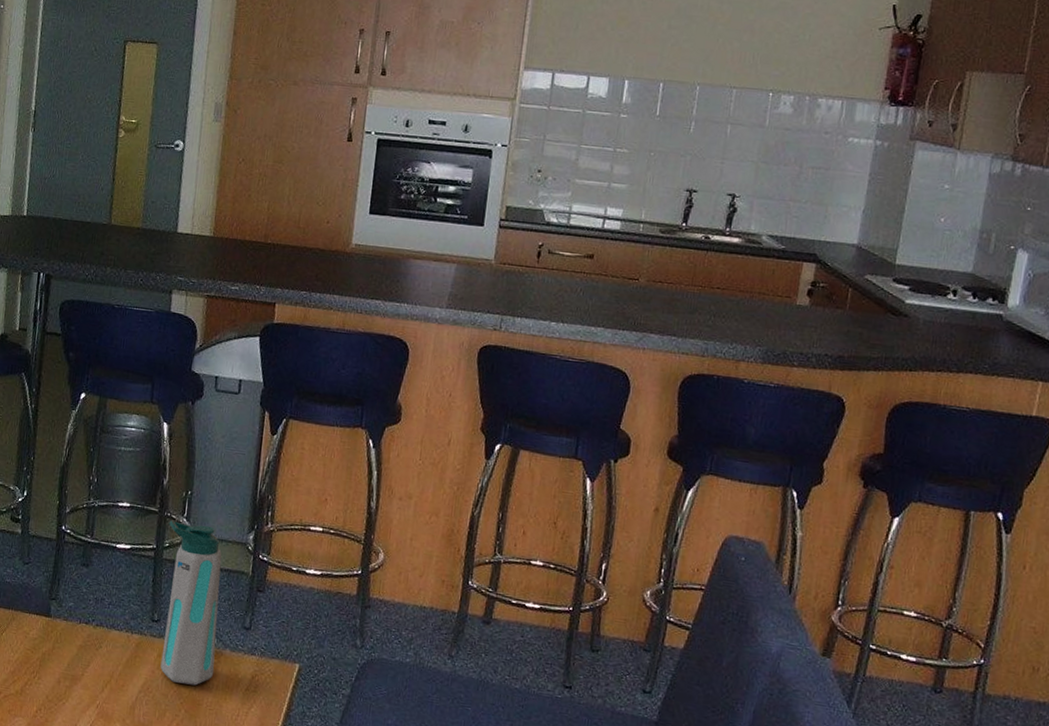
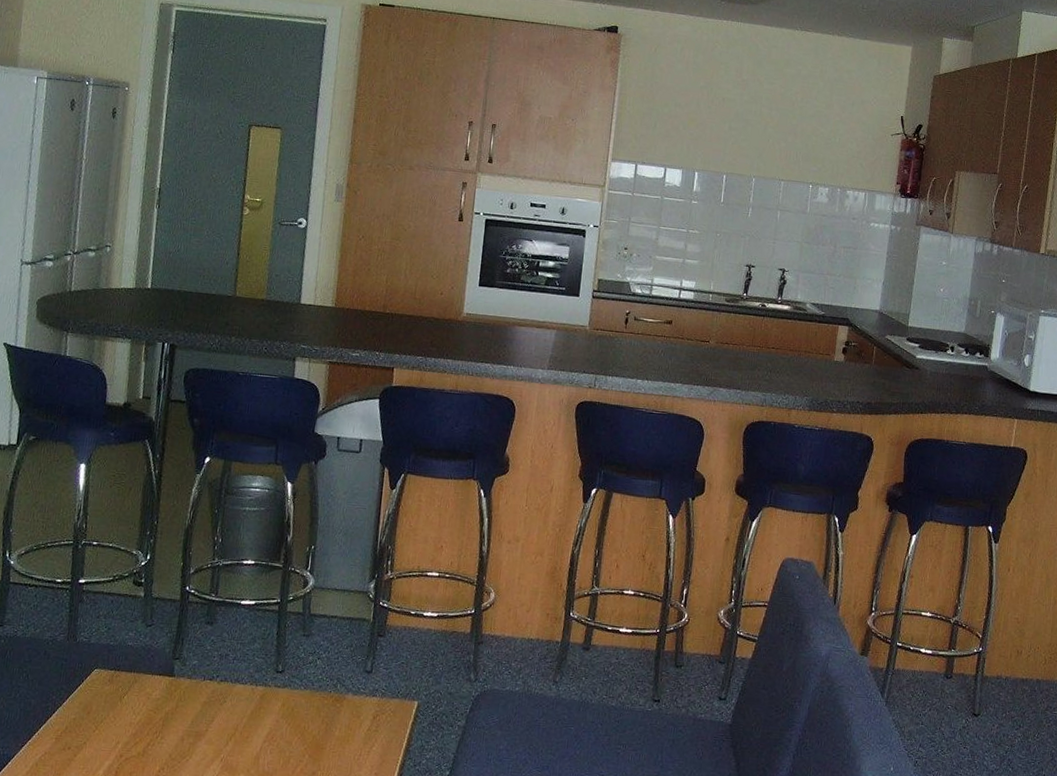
water bottle: present [160,520,222,686] -> none [284,575,344,731]

